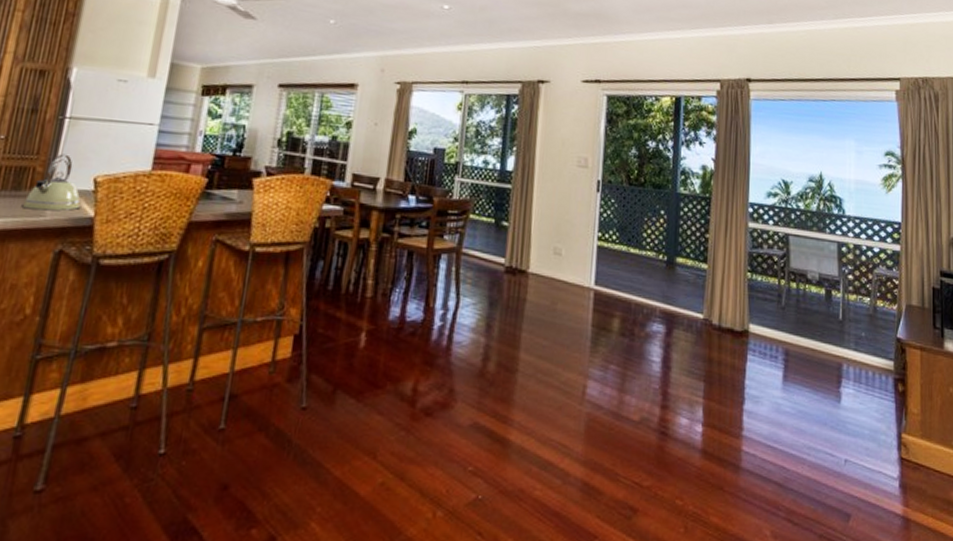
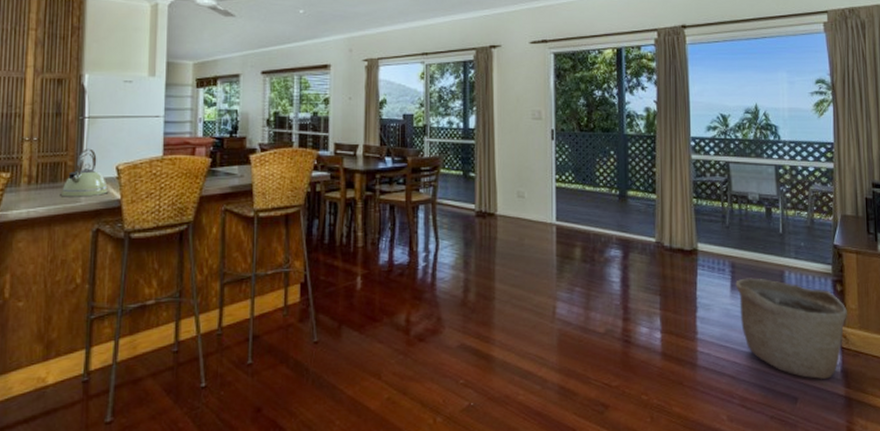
basket: none [788,368,908,494] -> present [735,278,847,379]

